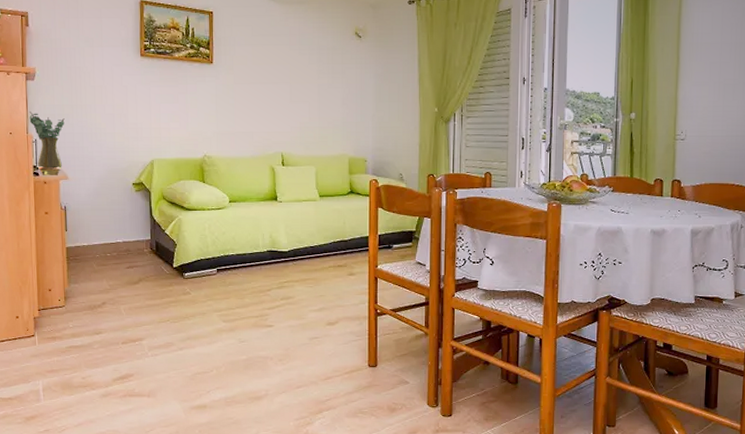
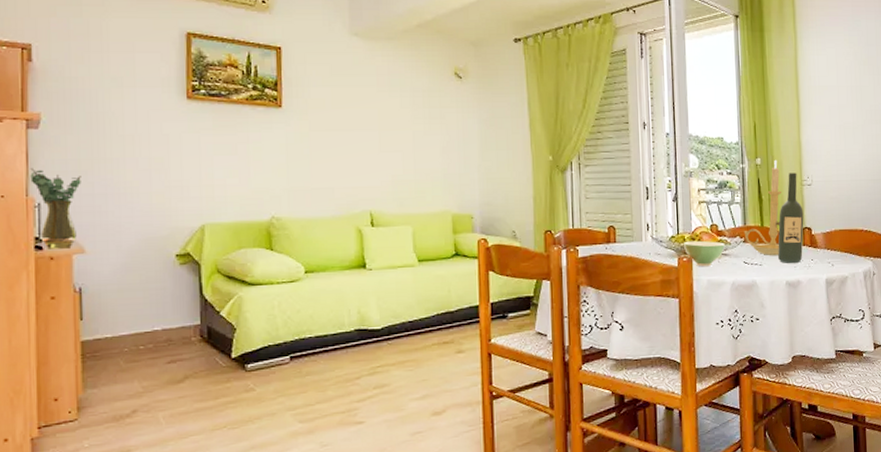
bowl: none [553,188,595,213] -> present [683,241,726,267]
candle holder: none [613,114,653,206] -> present [744,159,781,256]
wine bottle: none [645,127,674,213] -> present [778,173,804,263]

